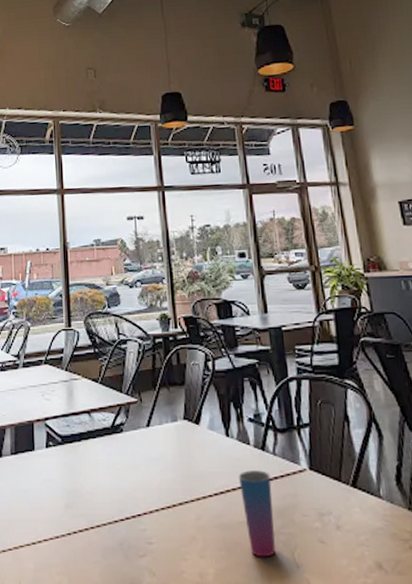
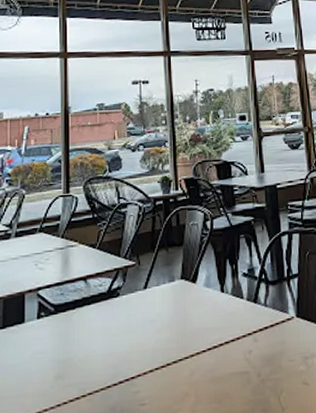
cup: present [238,470,276,557] -> none [231,322,263,405]

